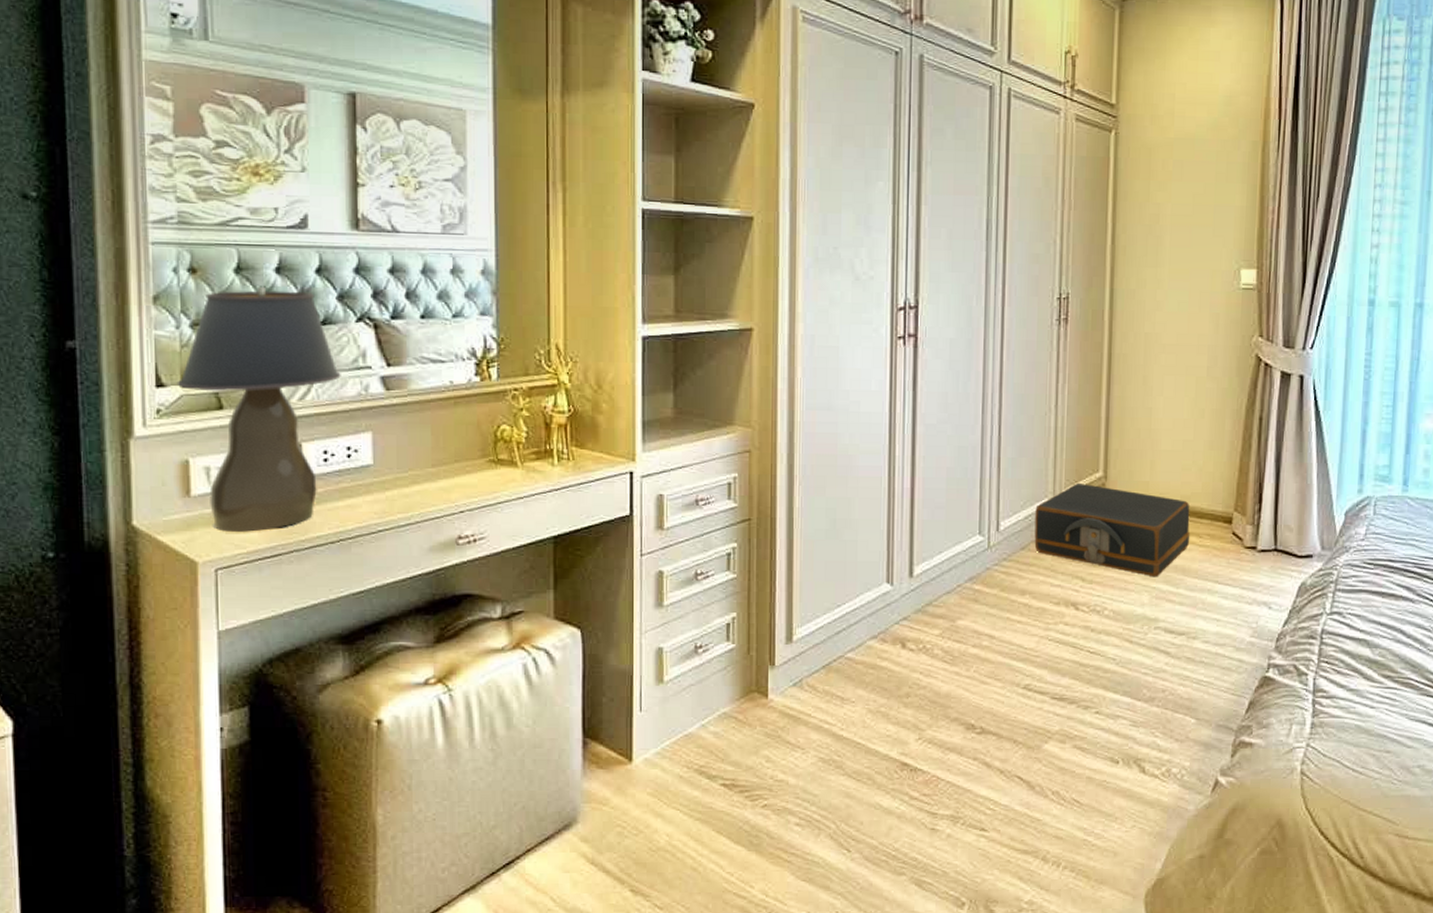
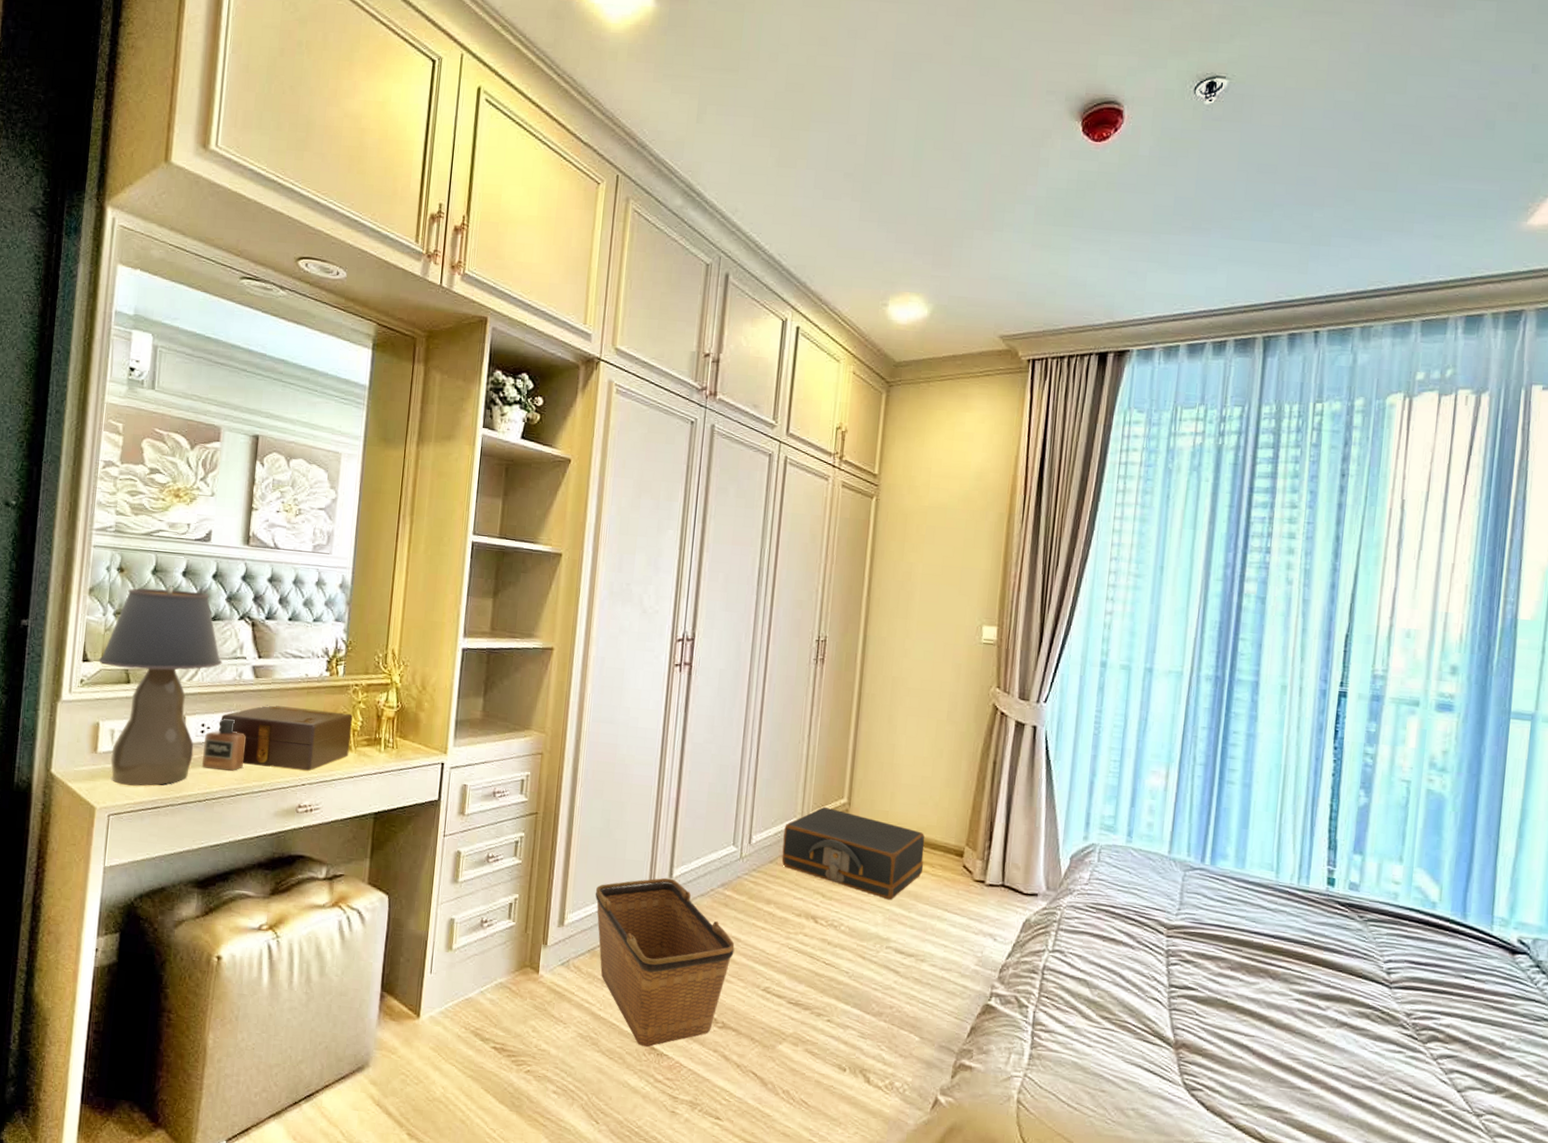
perfume: none [330,441,383,503] -> present [202,718,246,771]
jewelry box: none [348,421,515,495] -> present [221,705,353,771]
bicycle basket: none [825,577,989,764] -> present [595,877,735,1047]

